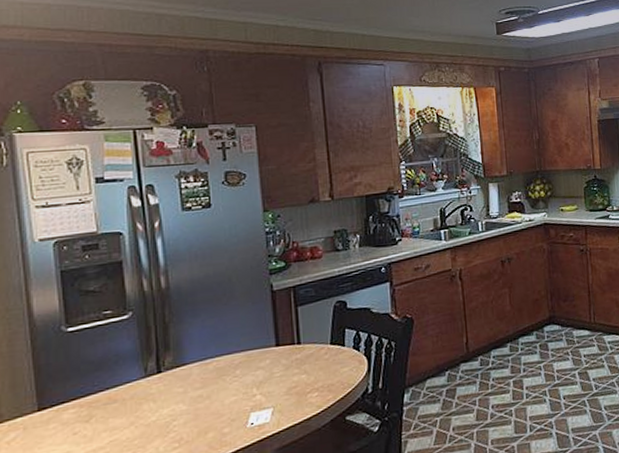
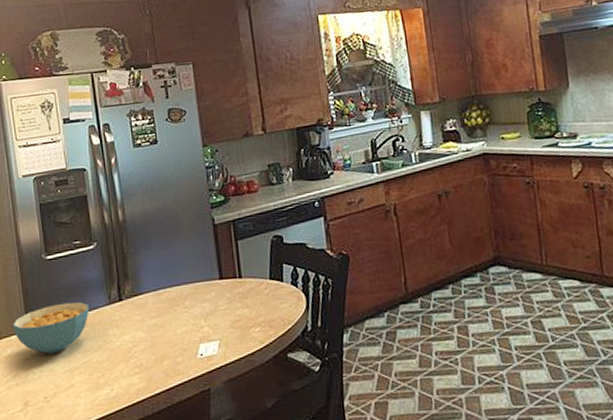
cereal bowl: none [19,376,119,436] -> present [13,302,89,354]

